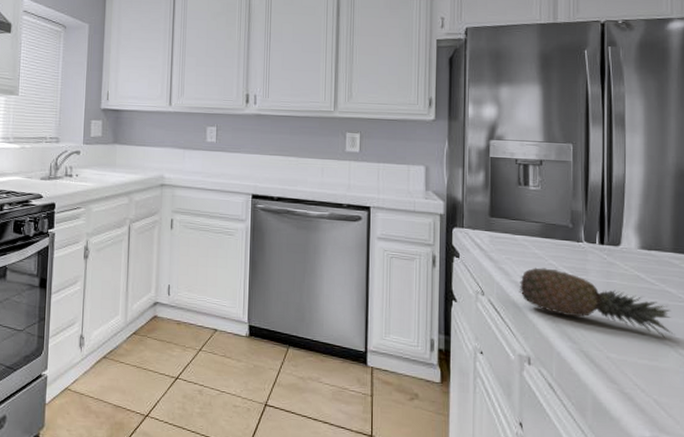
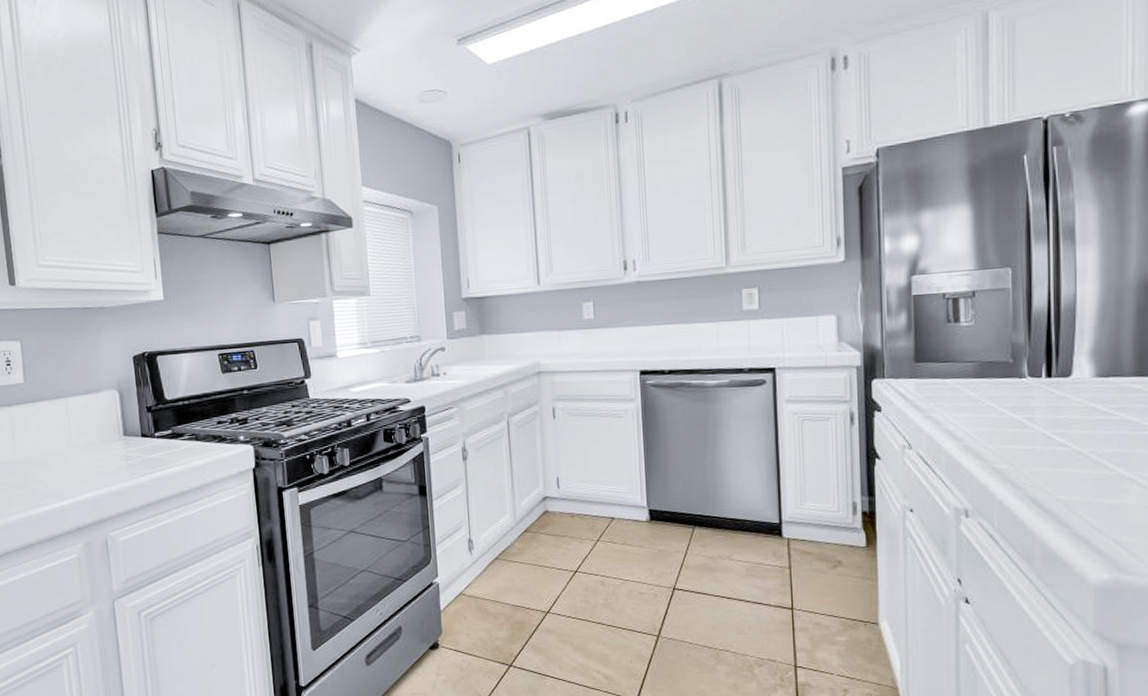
fruit: present [518,267,673,339] -> none [952,411,1135,473]

